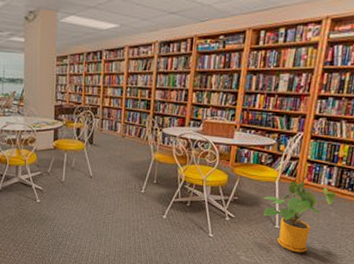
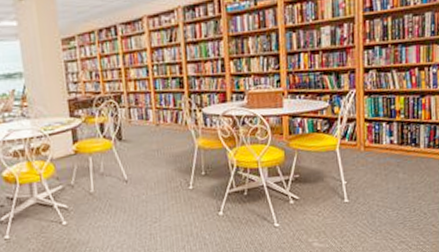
house plant: present [263,180,337,253] -> none [326,145,401,227]

